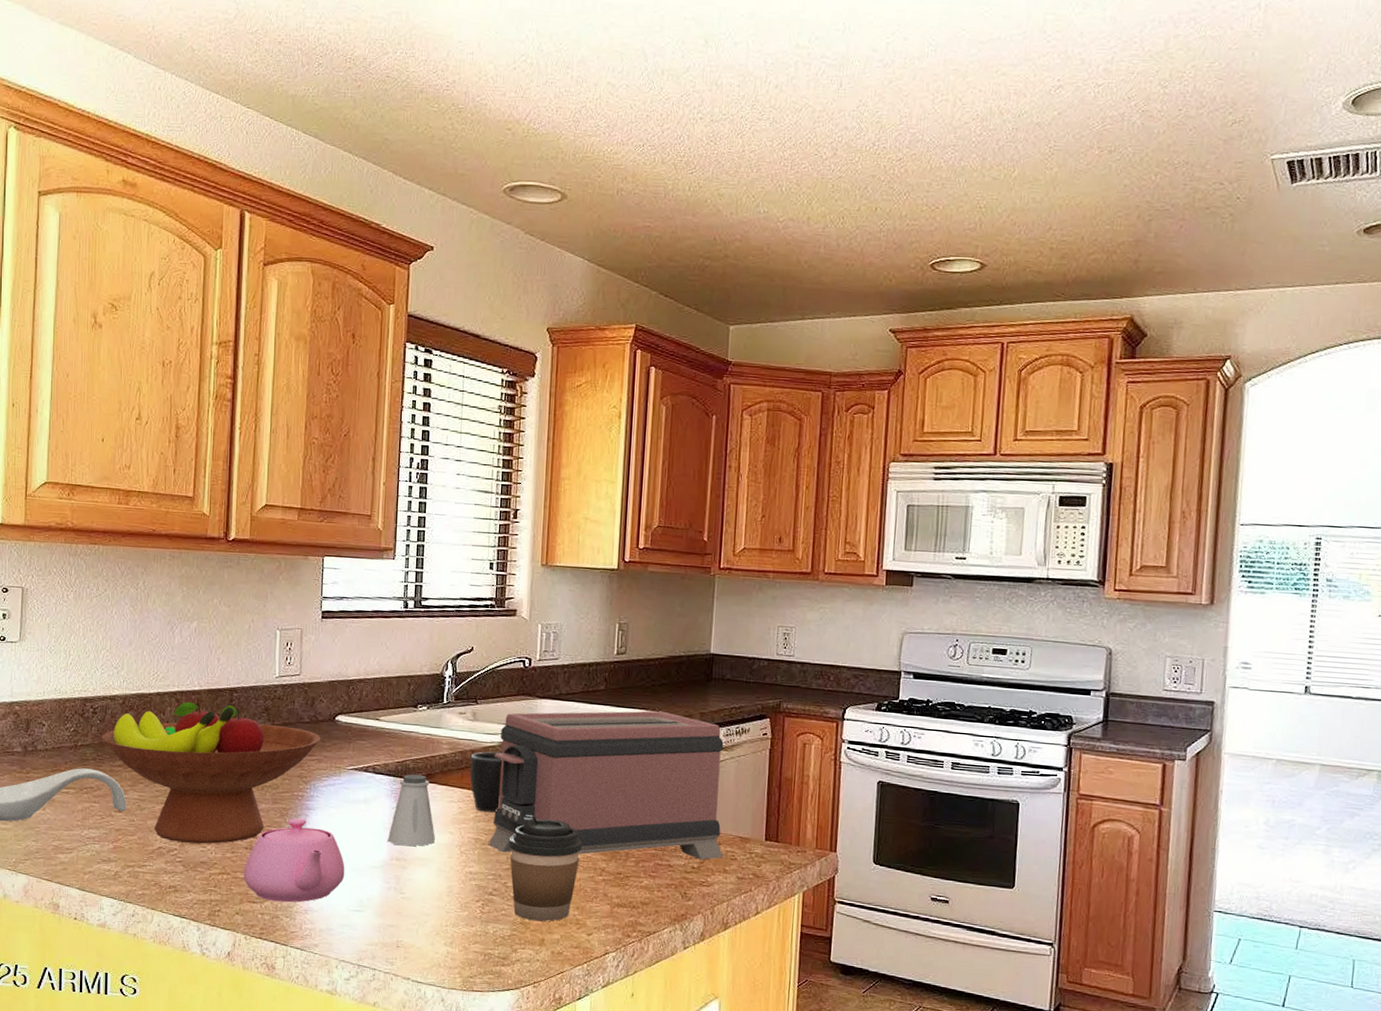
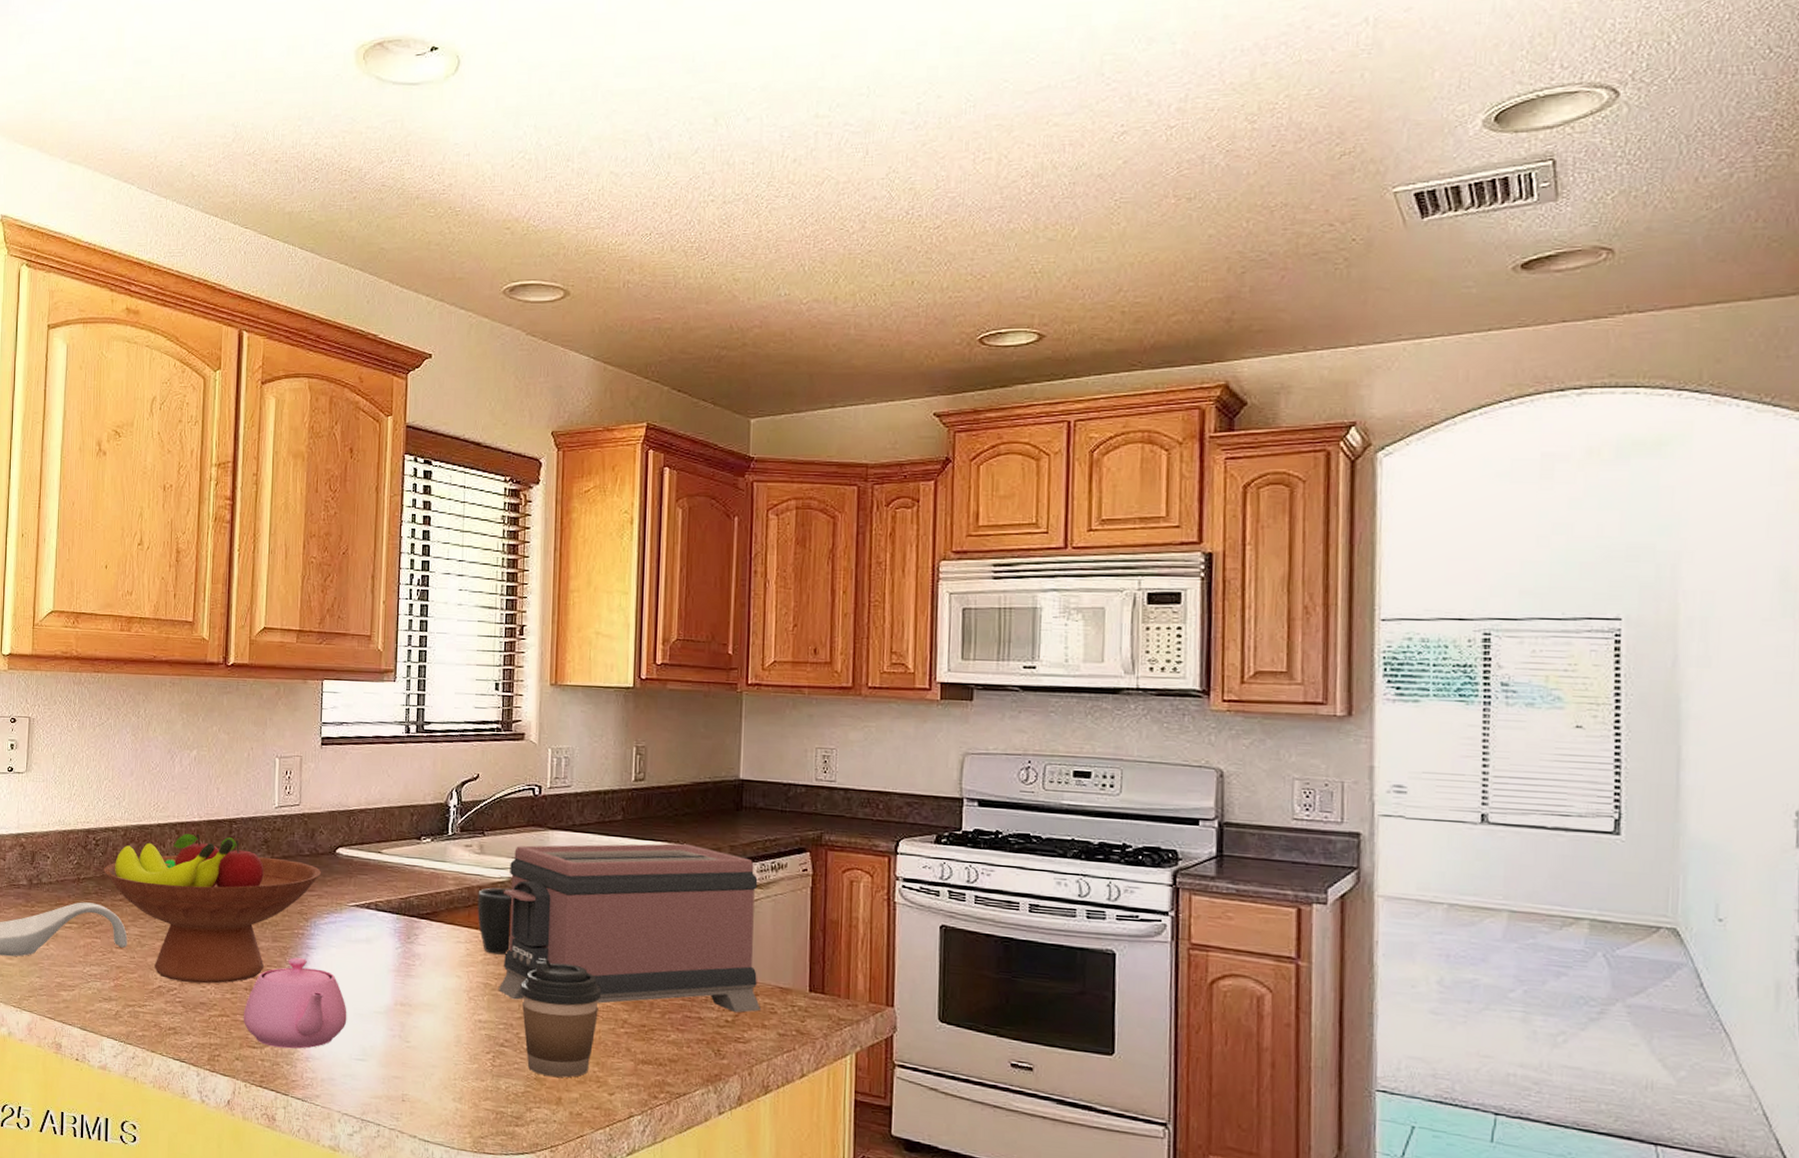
saltshaker: present [388,774,435,846] -> none [392,911,441,990]

